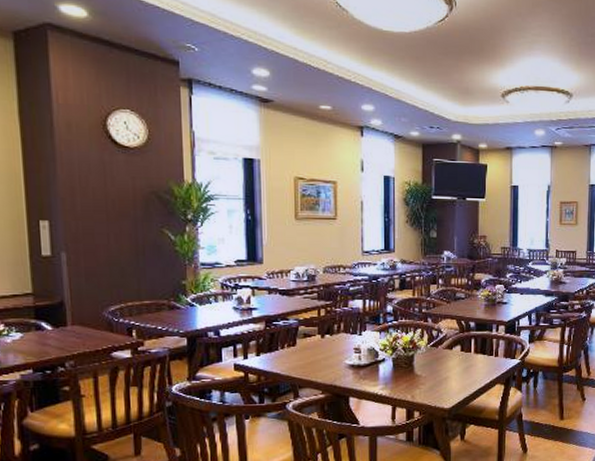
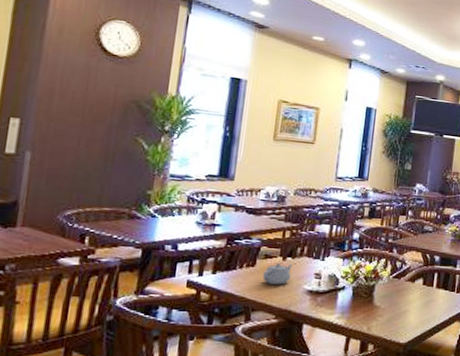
teapot: none [305,340,332,362] -> present [263,262,293,285]

